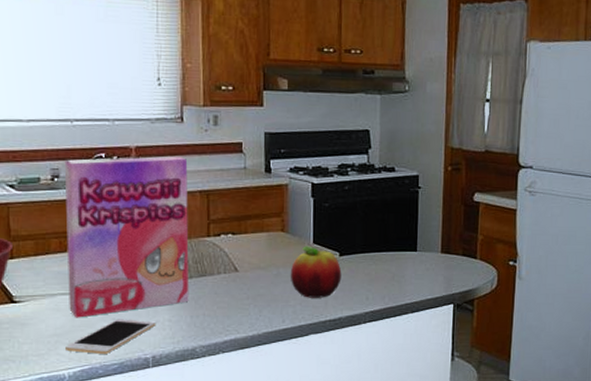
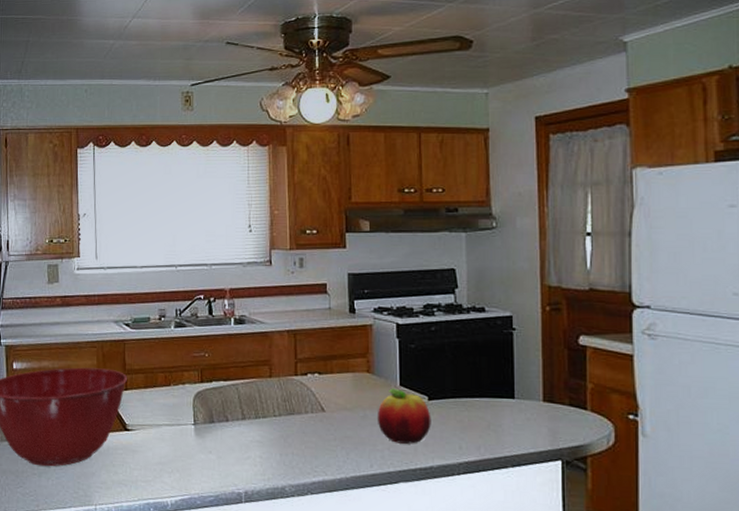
cereal box: present [64,156,189,318] -> none [170,297,279,449]
cell phone: present [66,319,156,354] -> none [169,452,248,485]

